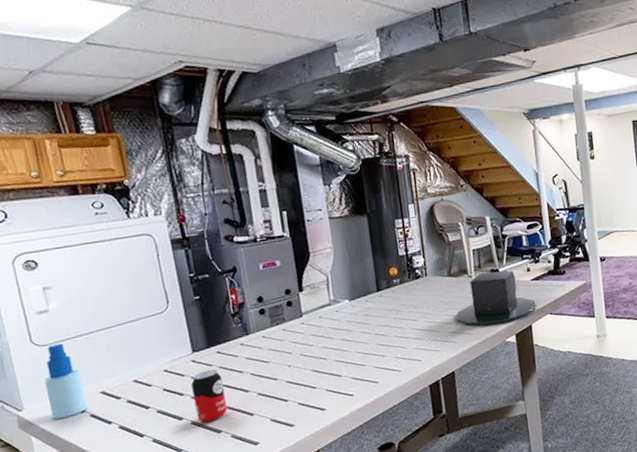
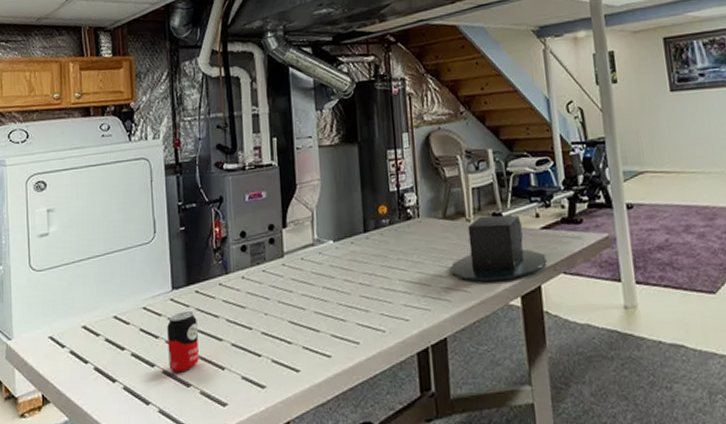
spray bottle: present [44,344,88,420] -> none [34,270,69,353]

